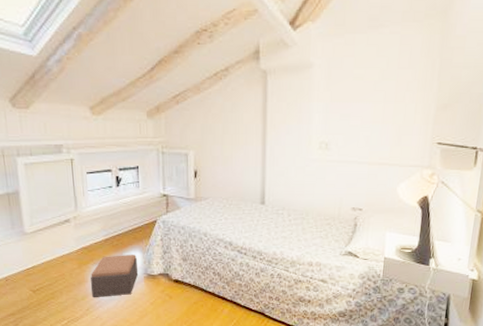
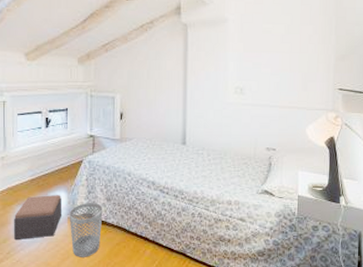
wastebasket: none [145,262,179,315] -> present [69,202,103,257]

